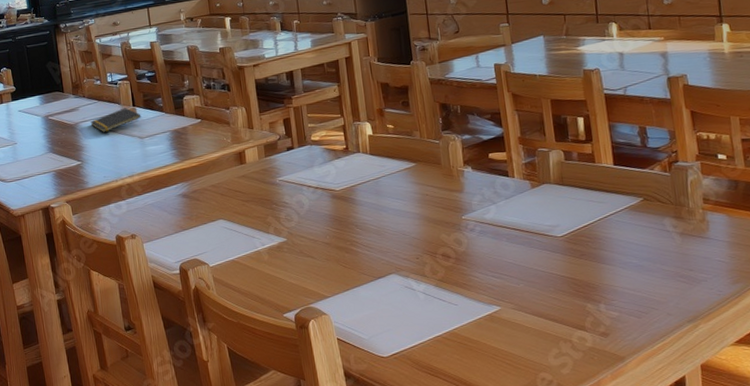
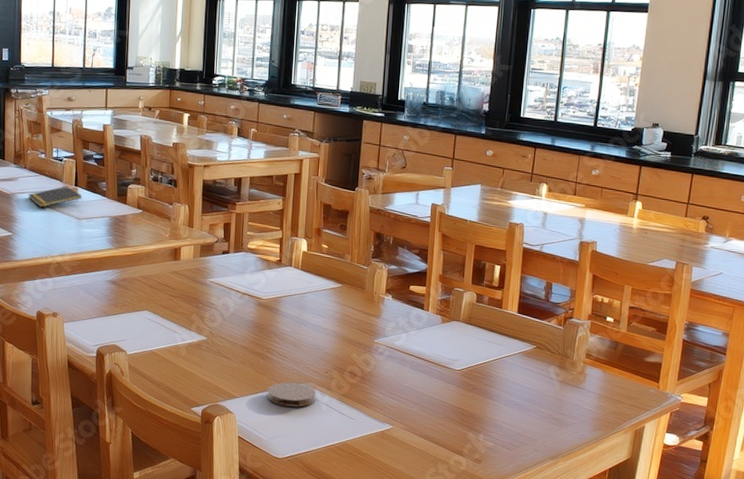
coaster: none [359,273,412,301] -> present [267,382,316,407]

